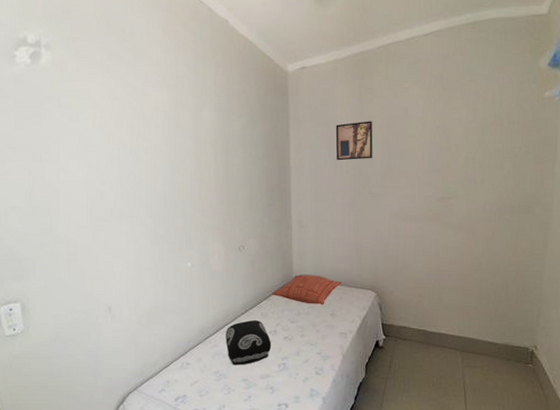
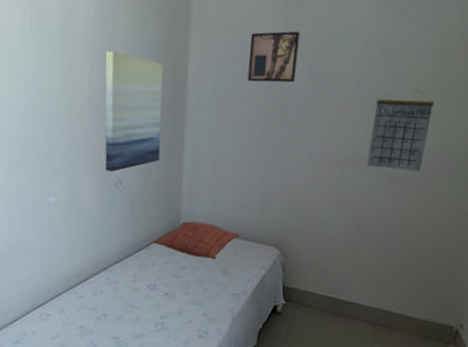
cushion: present [225,320,272,365] -> none [94,271,149,321]
wall art: none [226,145,273,239] -> present [105,50,164,172]
calendar: none [437,153,482,220] -> present [367,84,434,172]

